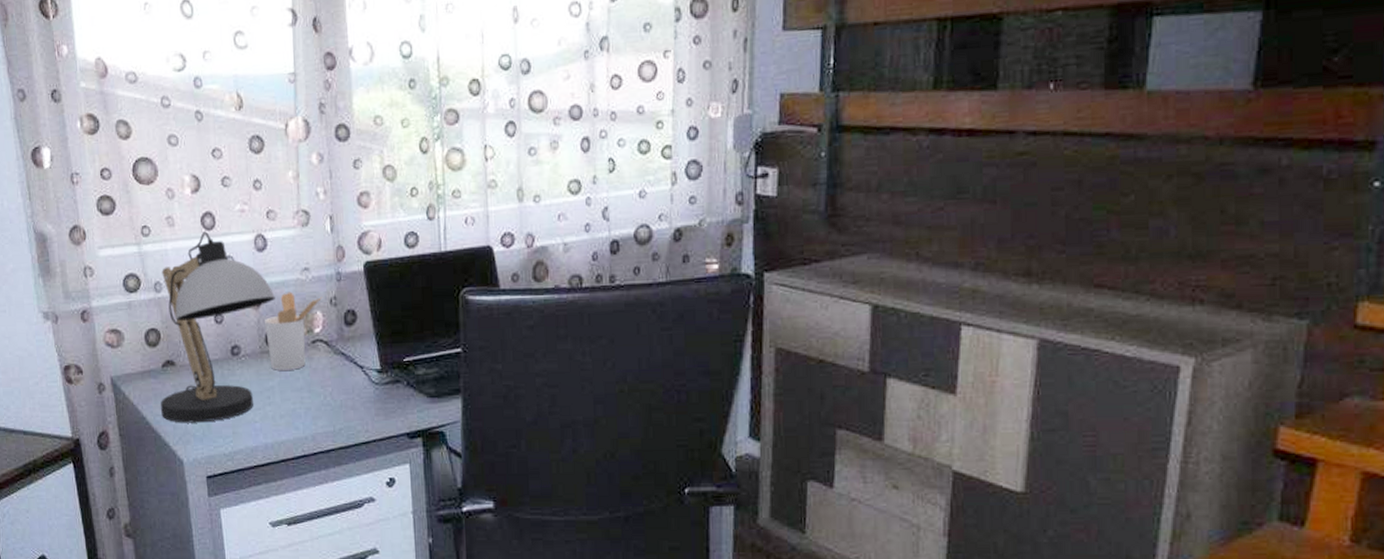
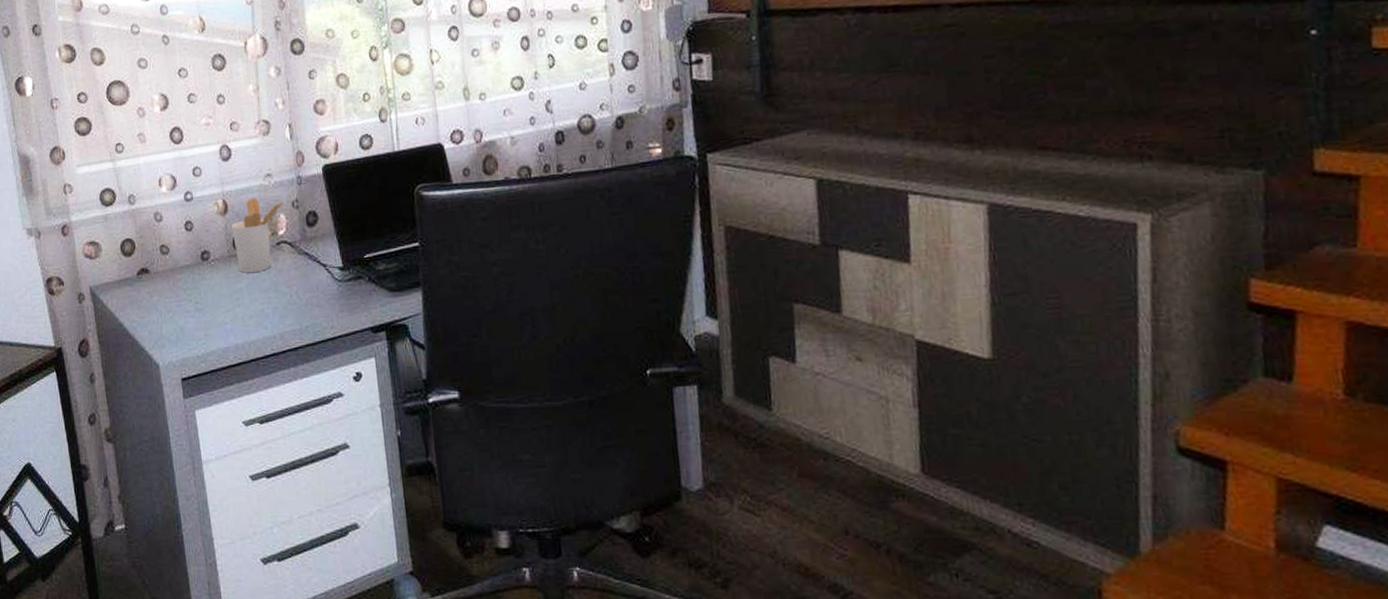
desk lamp: present [160,231,275,423] -> none [135,145,241,328]

